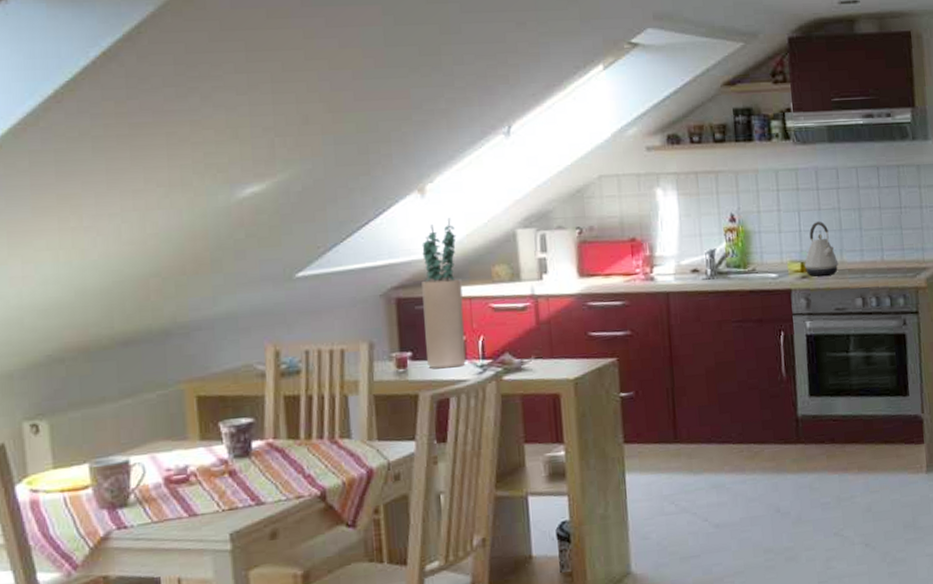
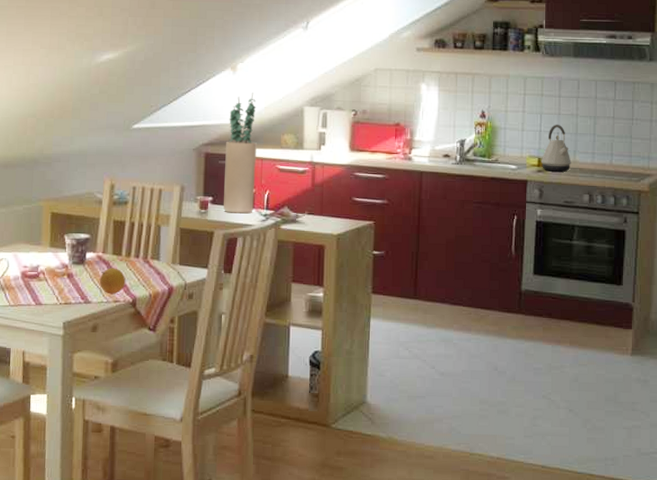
fruit: none [272,455,309,490] -> present [99,268,126,295]

